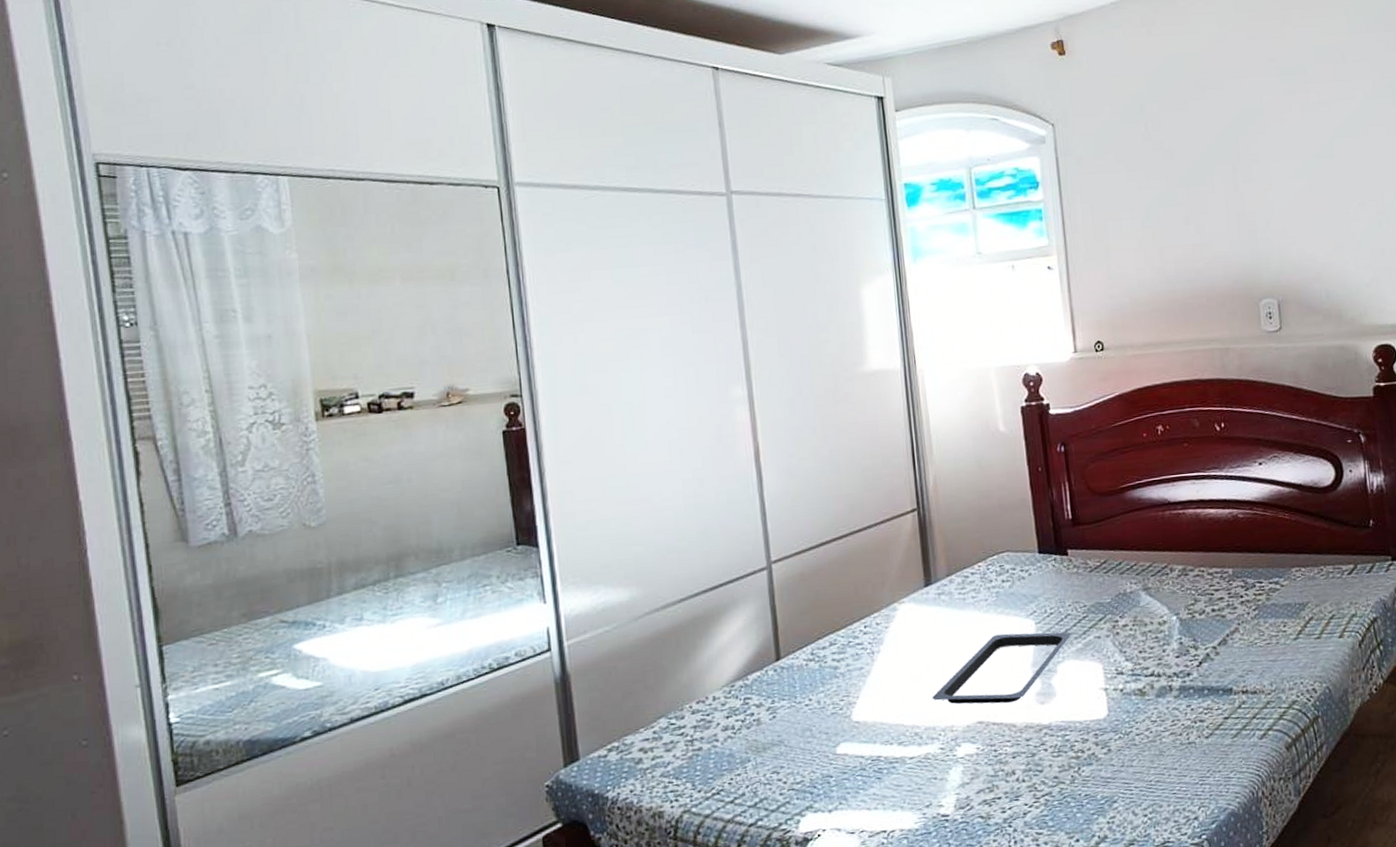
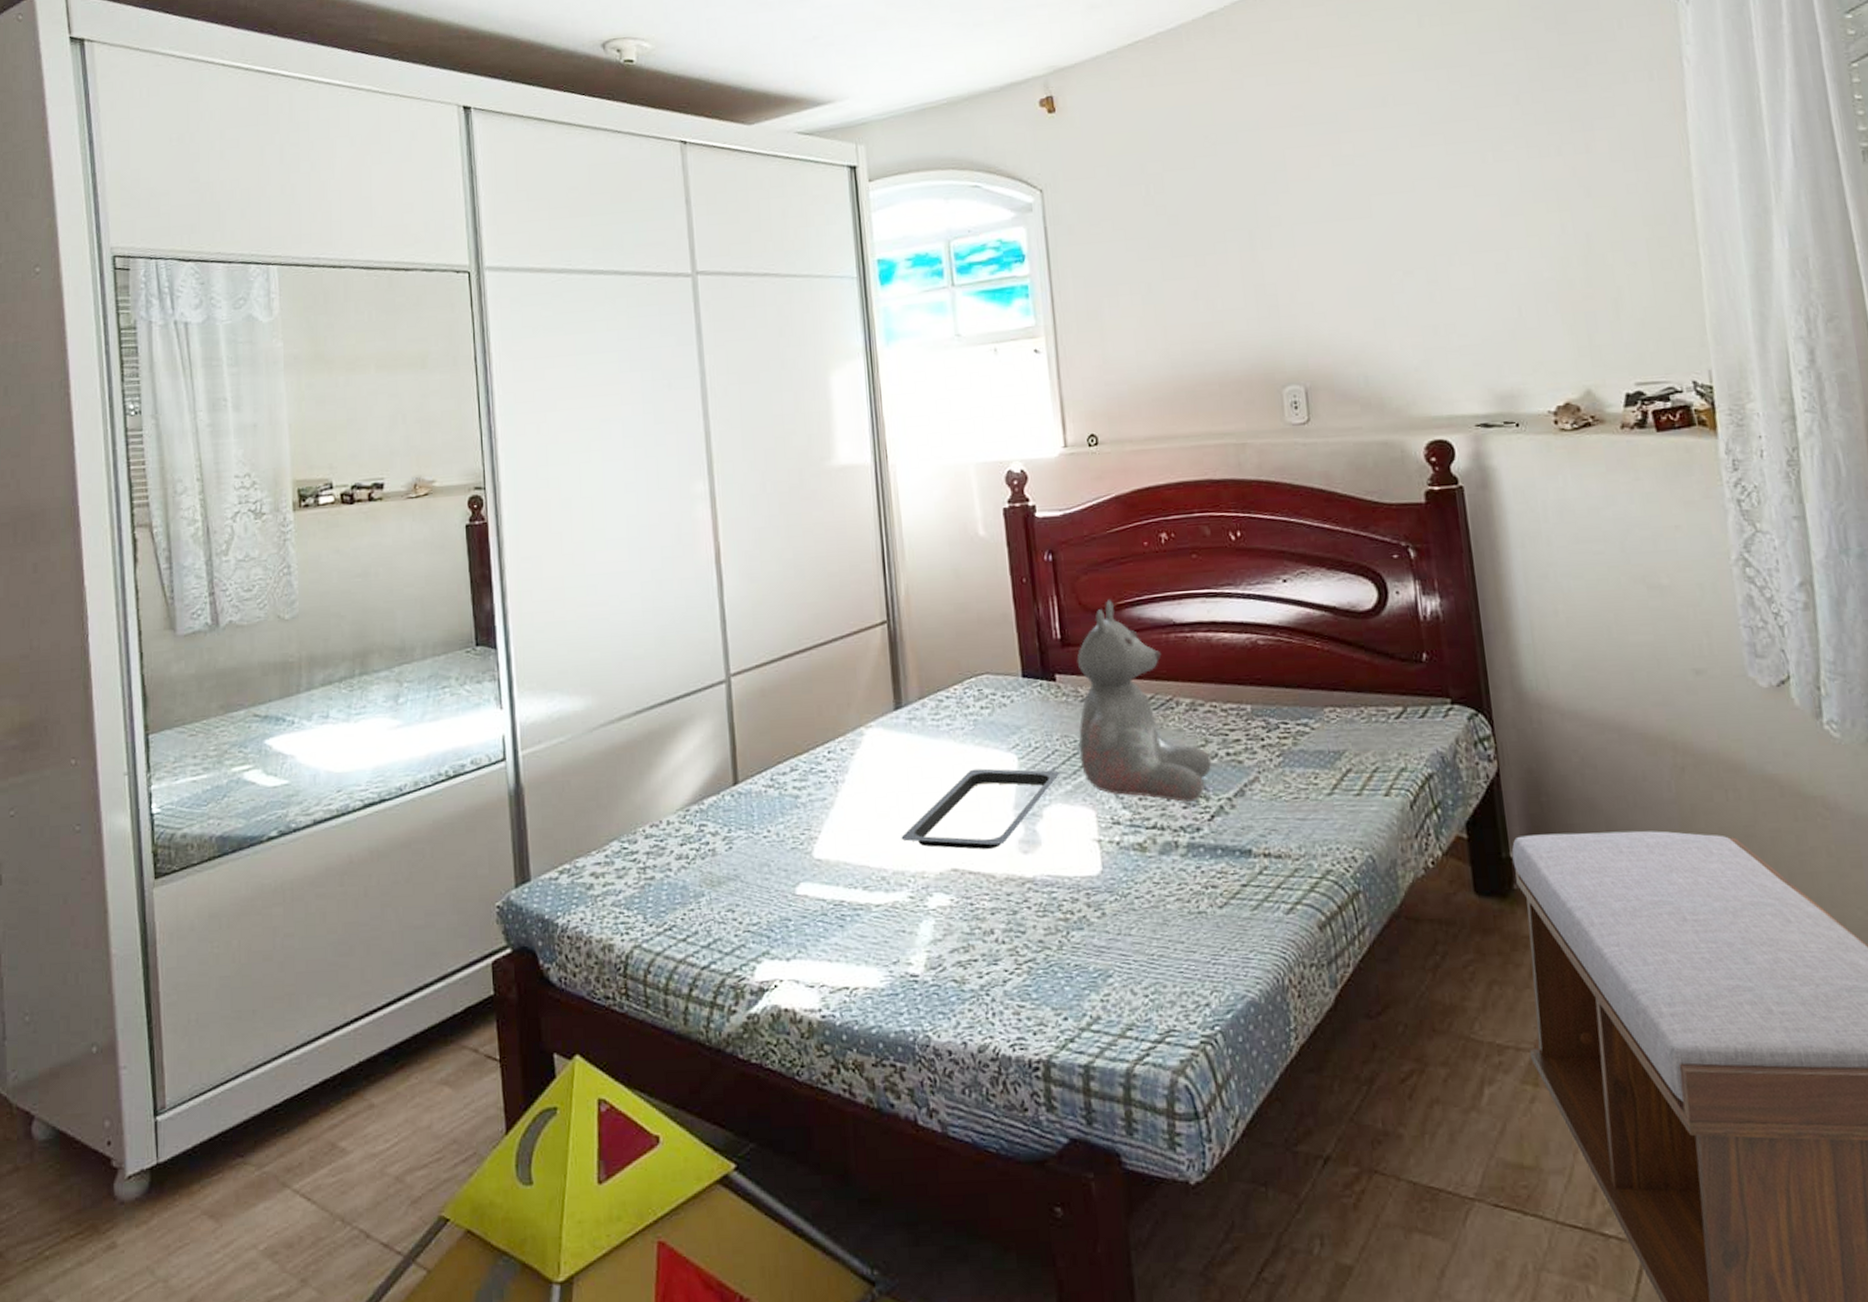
teddy bear: none [1086,484,1200,652] -> present [1077,600,1212,802]

